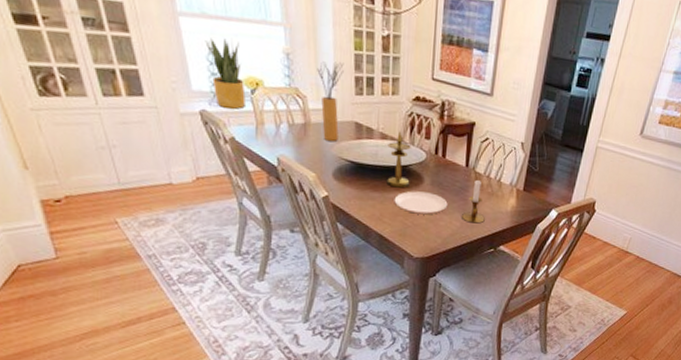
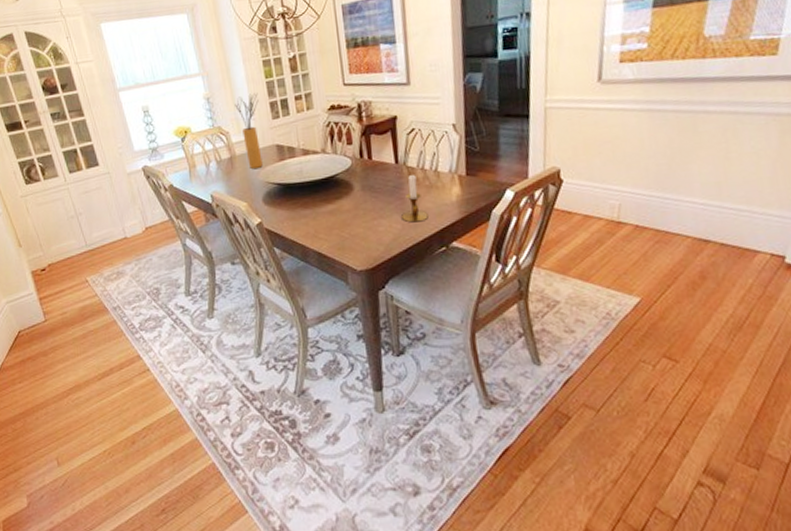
planter: present [205,38,246,109] -> none [140,100,178,160]
candlestick: present [386,131,411,188] -> none [311,143,340,201]
plate: present [394,191,448,215] -> none [326,198,384,224]

